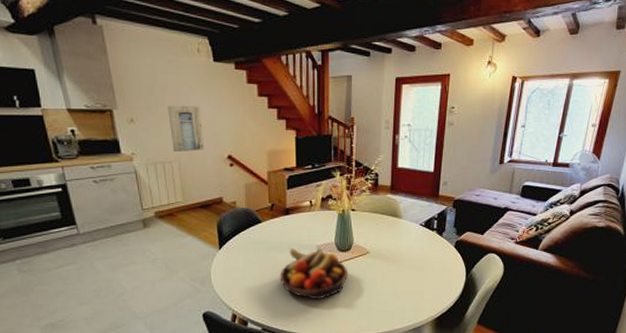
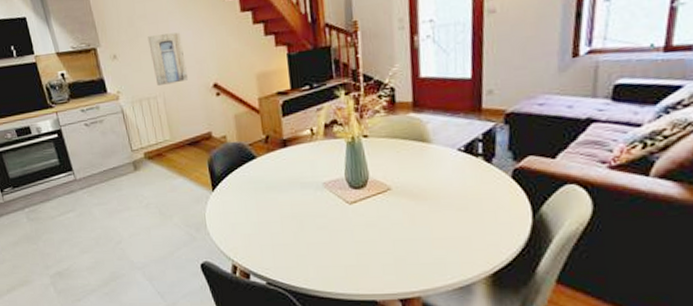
fruit bowl: present [279,247,349,300] -> none [282,185,366,249]

